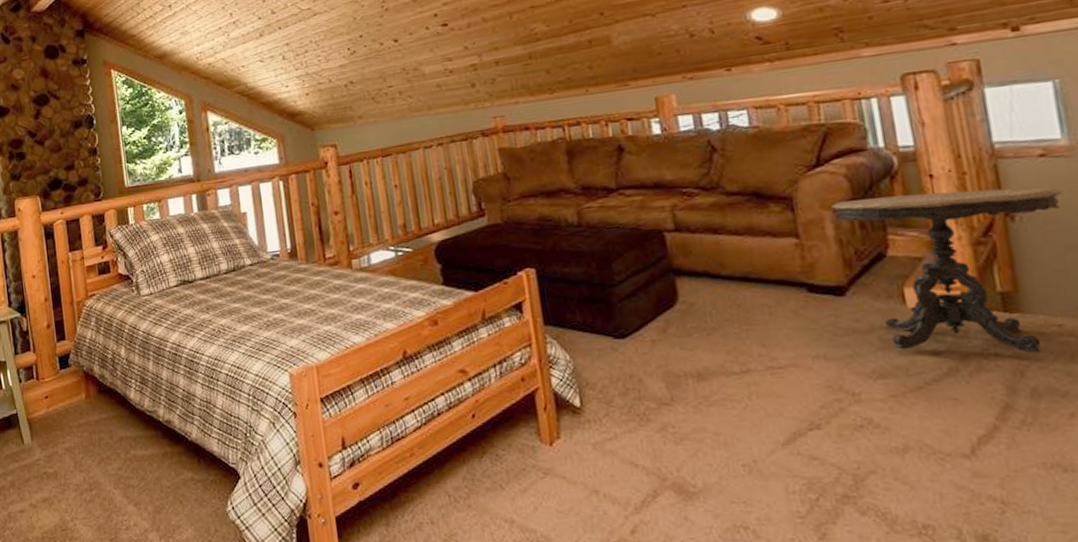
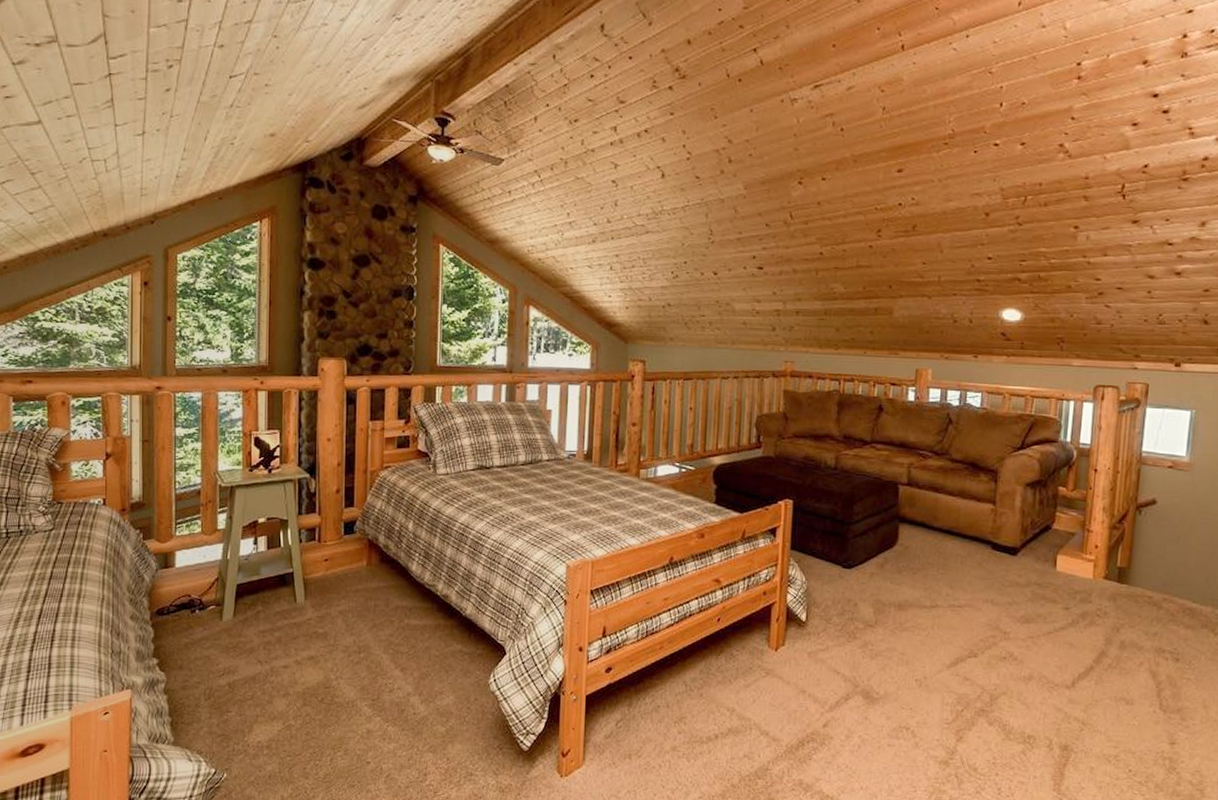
side table: present [831,187,1063,353] -> none [1023,480,1176,616]

